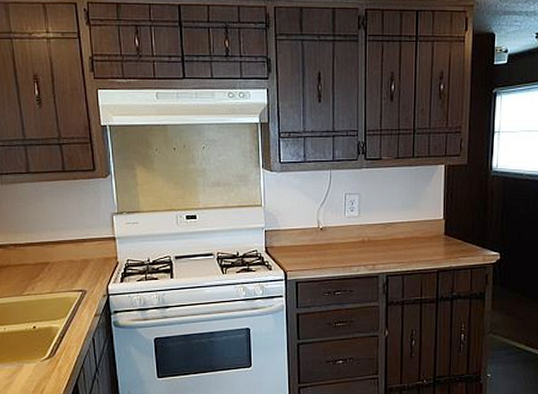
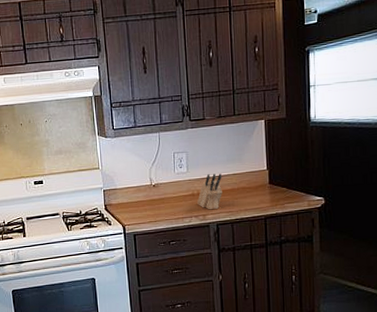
knife block: none [367,220,395,260] -> present [197,173,222,210]

